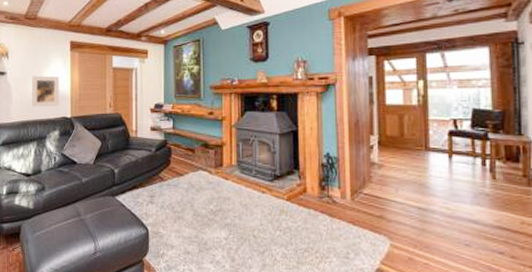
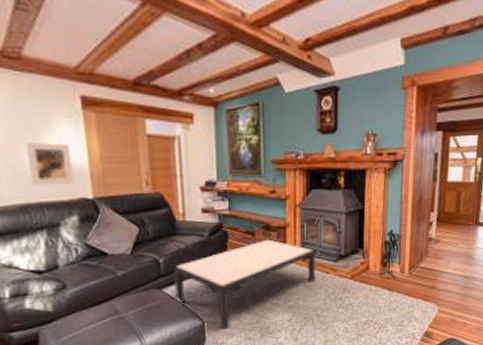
coffee table: none [125,156,252,241] -> present [173,239,316,330]

